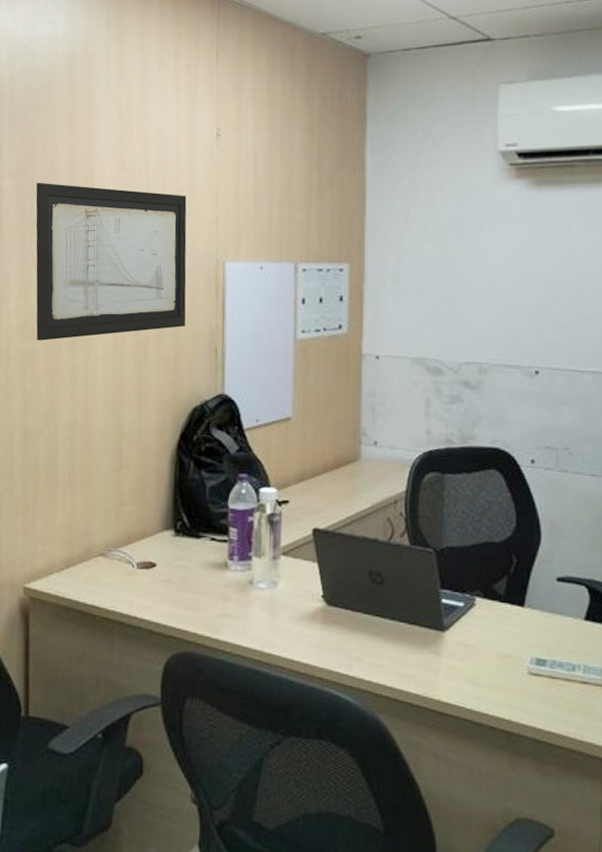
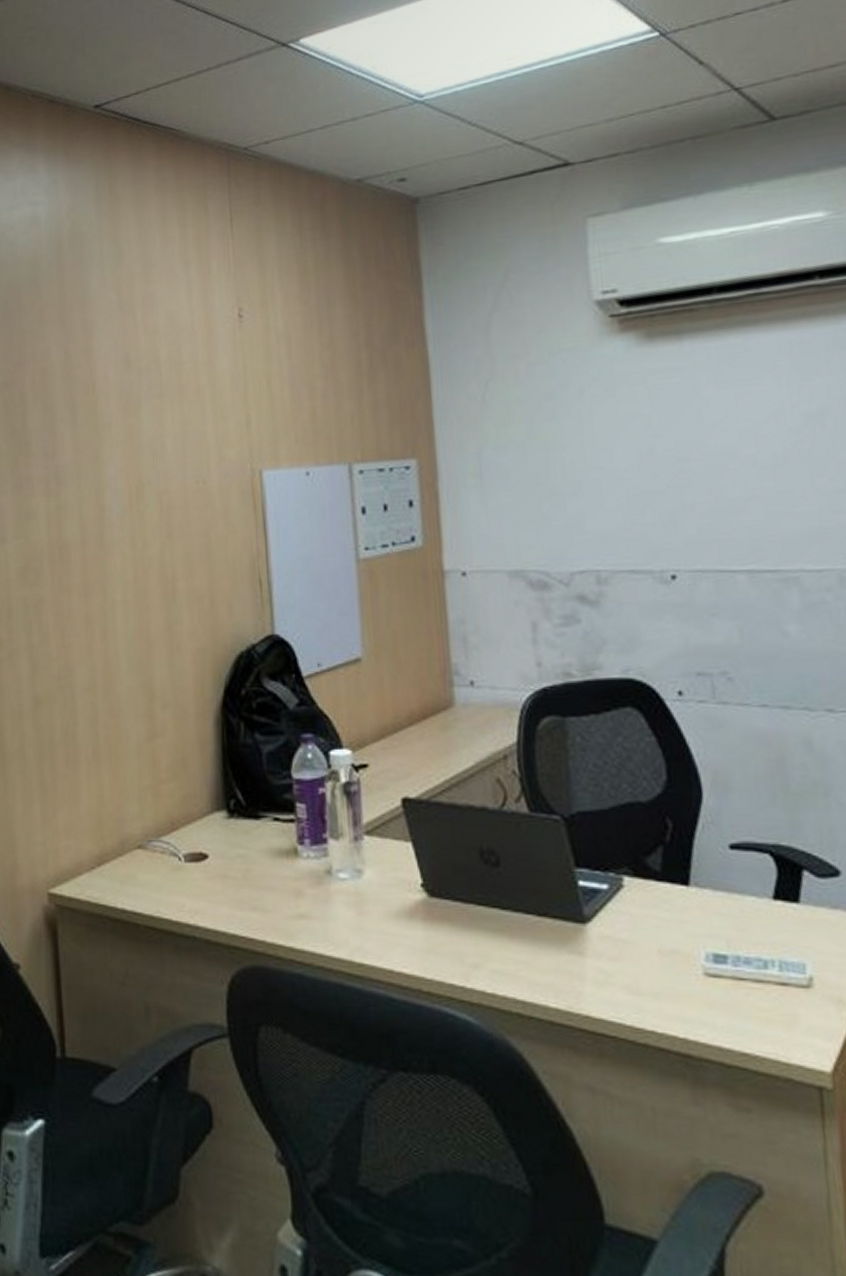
wall art: present [35,182,187,341] -> none [28,392,221,586]

